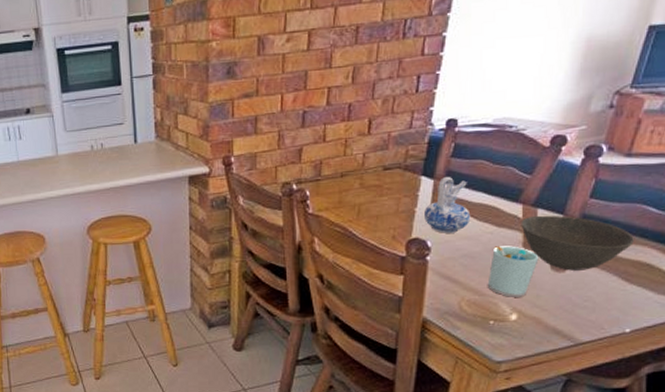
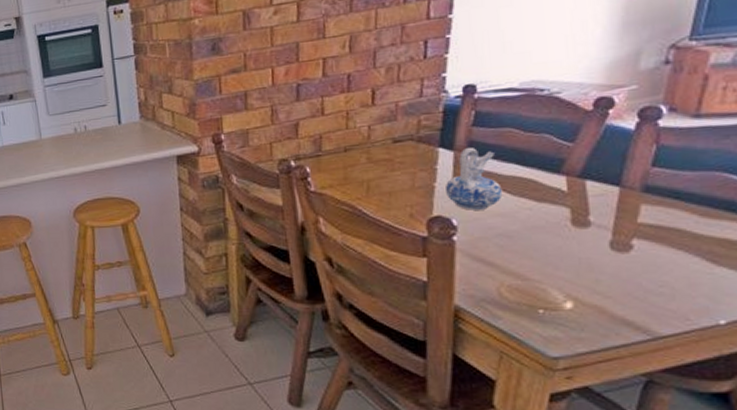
cup: present [487,246,539,298] -> none [530,223,594,284]
bowl: present [521,215,634,271] -> none [566,187,717,251]

